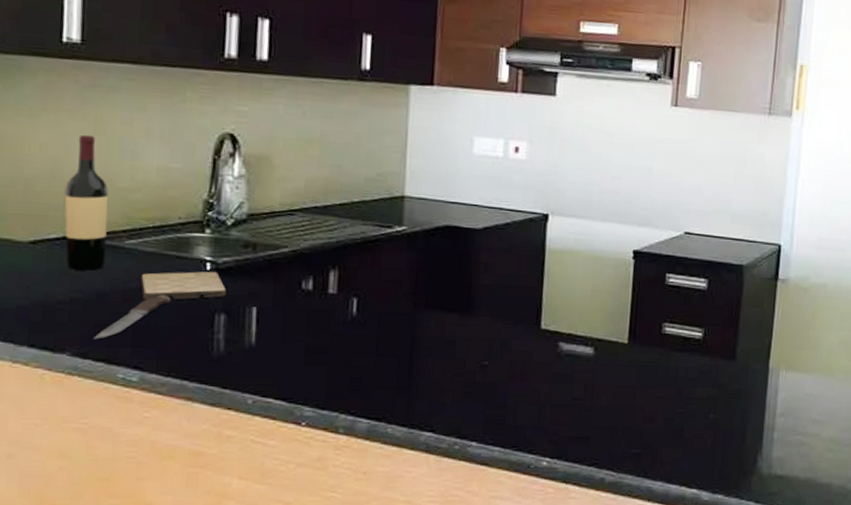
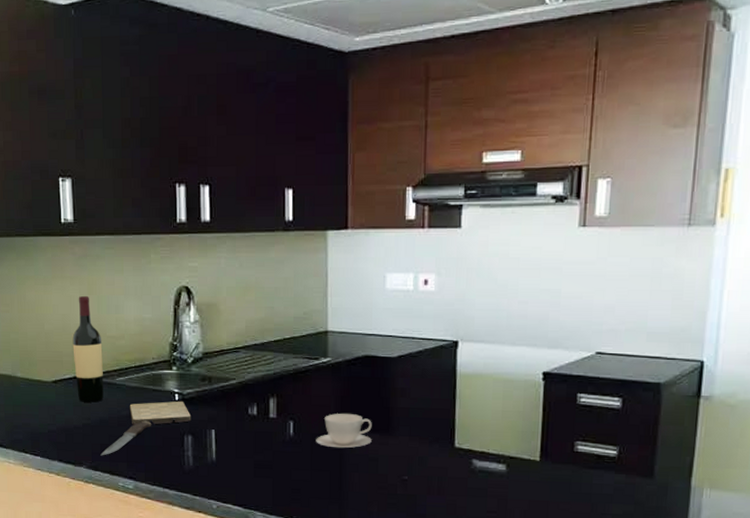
teacup: none [383,289,451,330] -> present [316,413,372,449]

